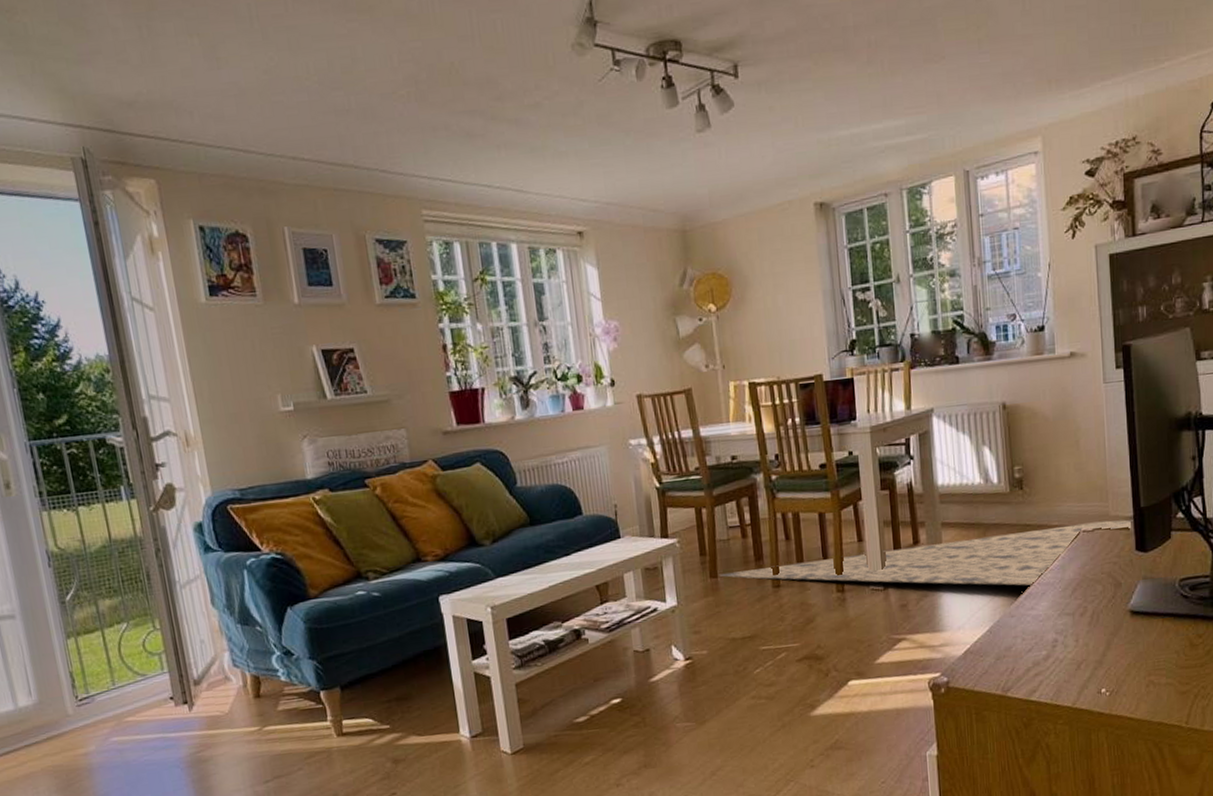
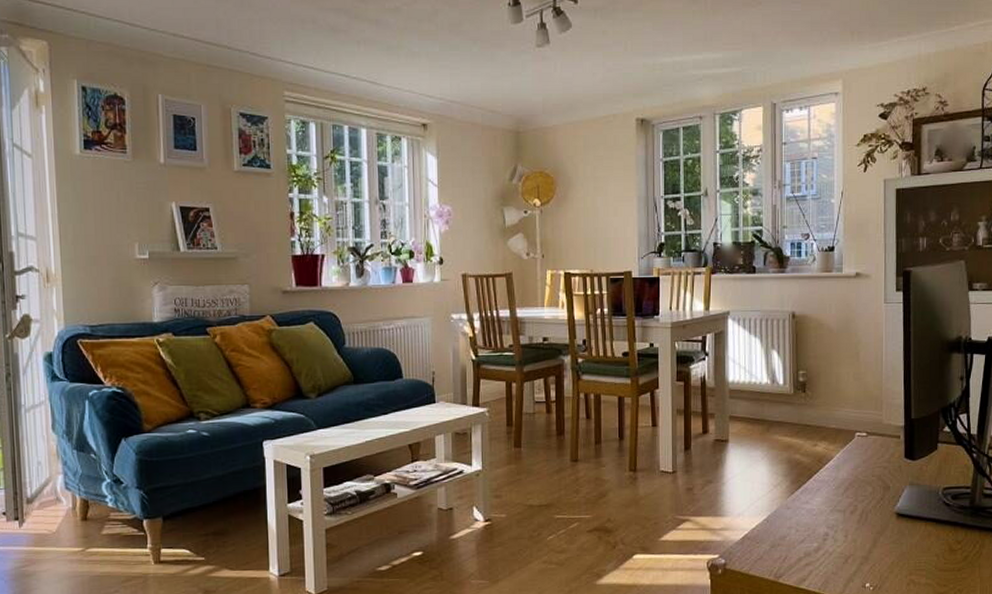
rug: present [719,520,1133,586] -> none [523,428,904,482]

